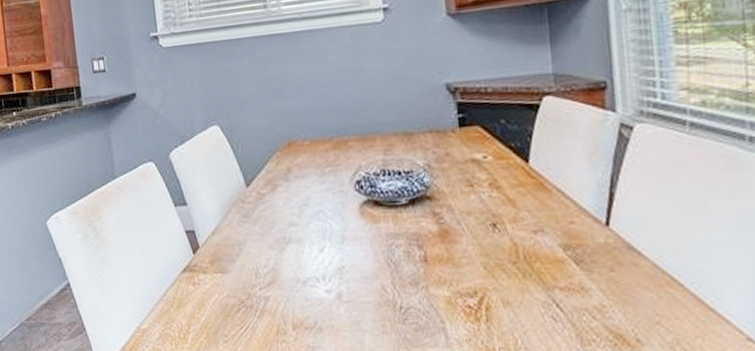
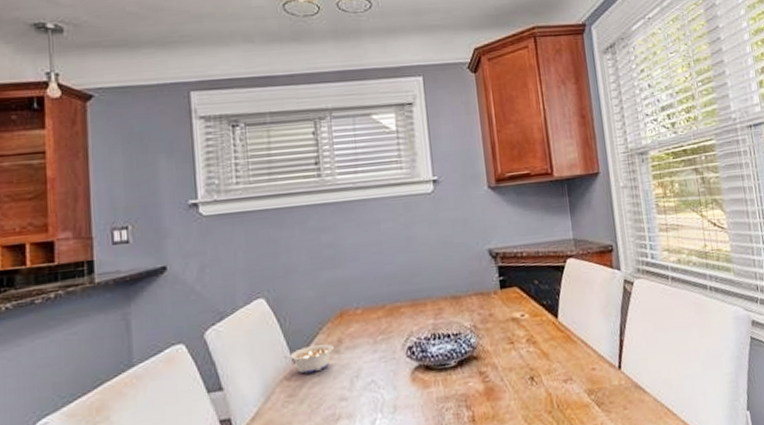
legume: none [236,172,283,198] -> present [282,344,334,374]

